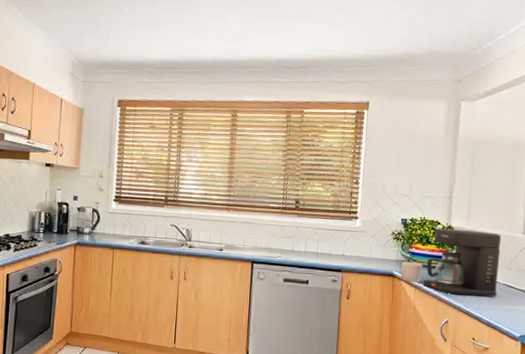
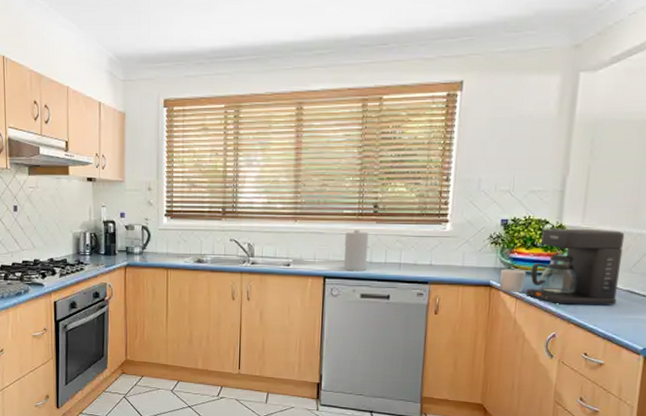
paper towel holder: none [269,221,291,259] -> present [343,230,369,272]

